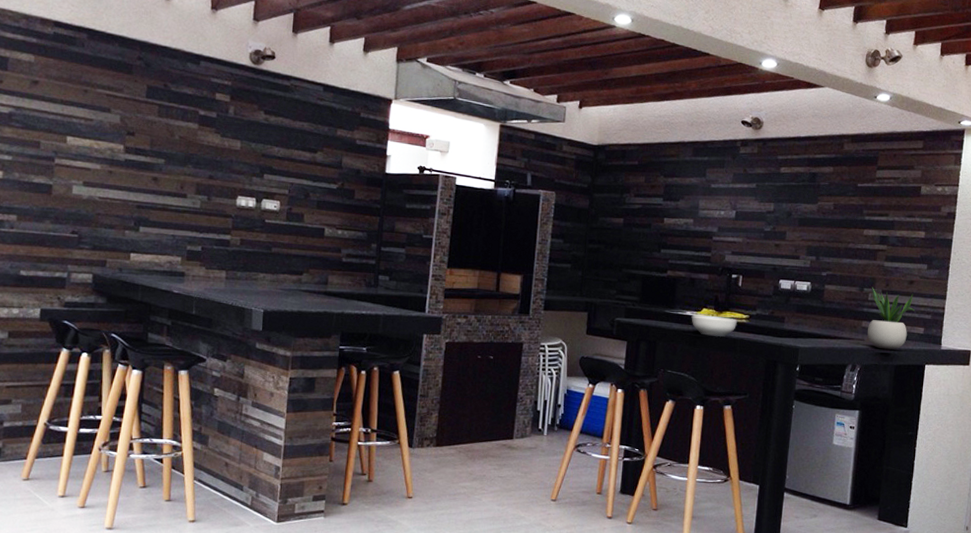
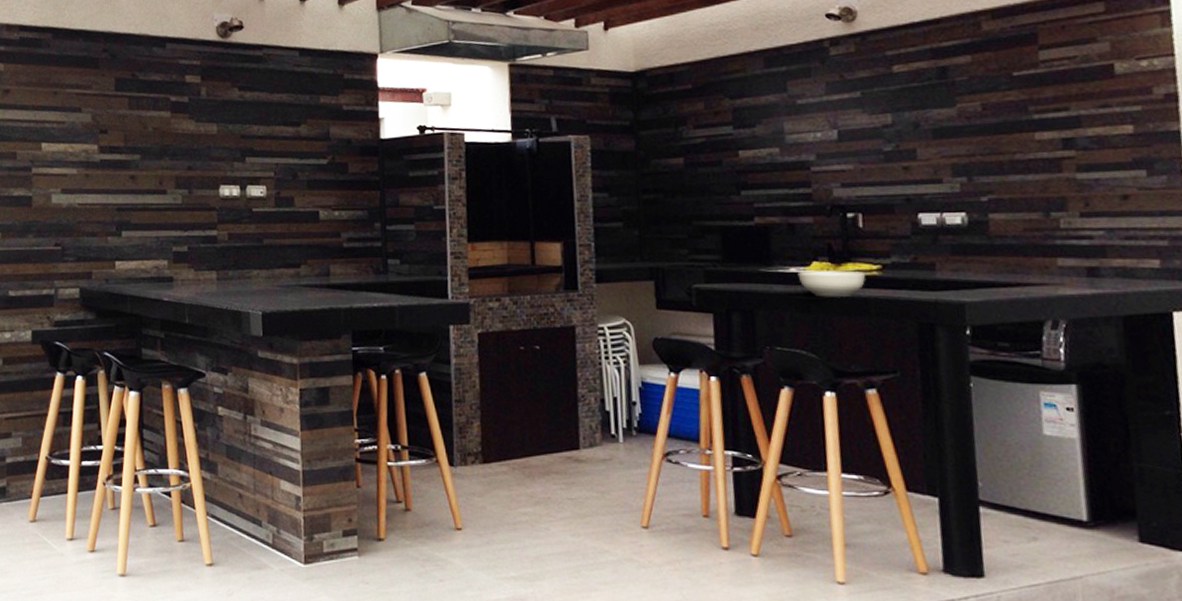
potted plant: present [867,287,915,350] -> none [1061,209,1139,295]

